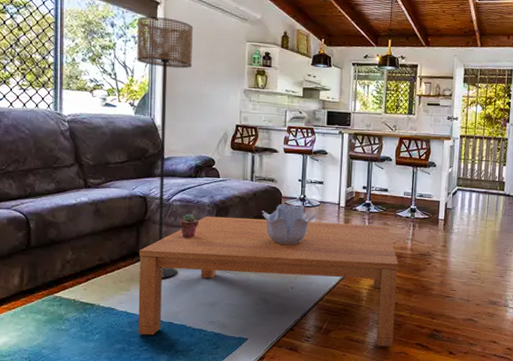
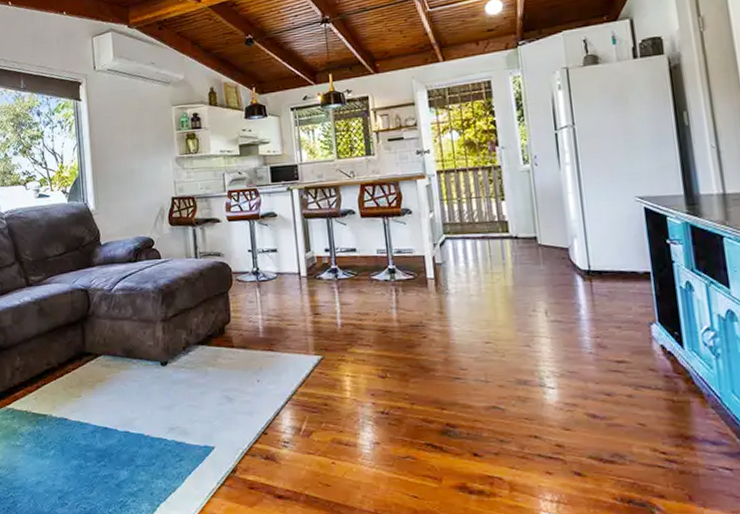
floor lamp: present [136,16,193,279] -> none [61,96,128,381]
coffee table: present [138,216,398,347] -> none [85,293,395,450]
potted succulent: present [180,214,199,238] -> none [124,303,145,332]
decorative bowl: present [262,204,317,245] -> none [211,280,275,329]

